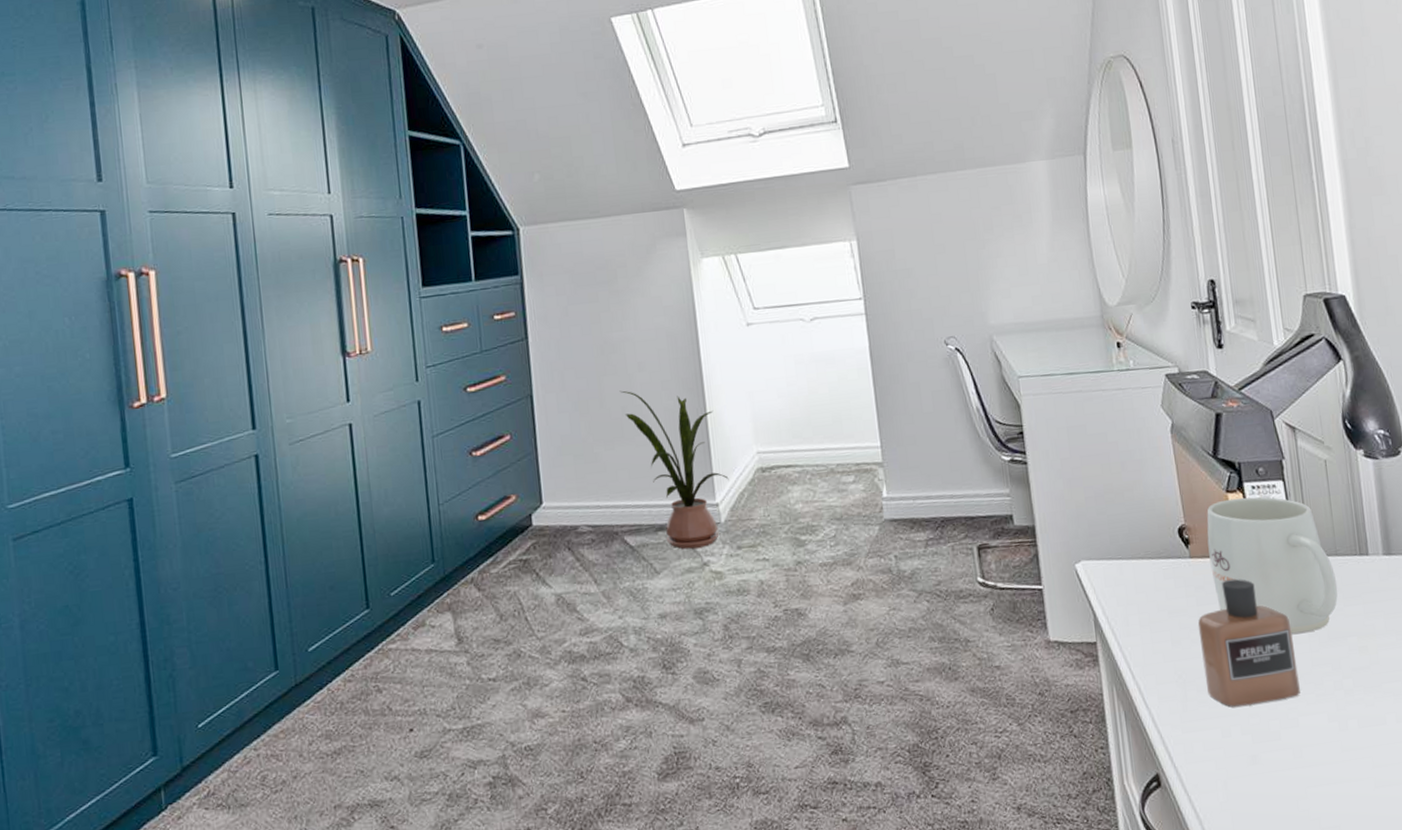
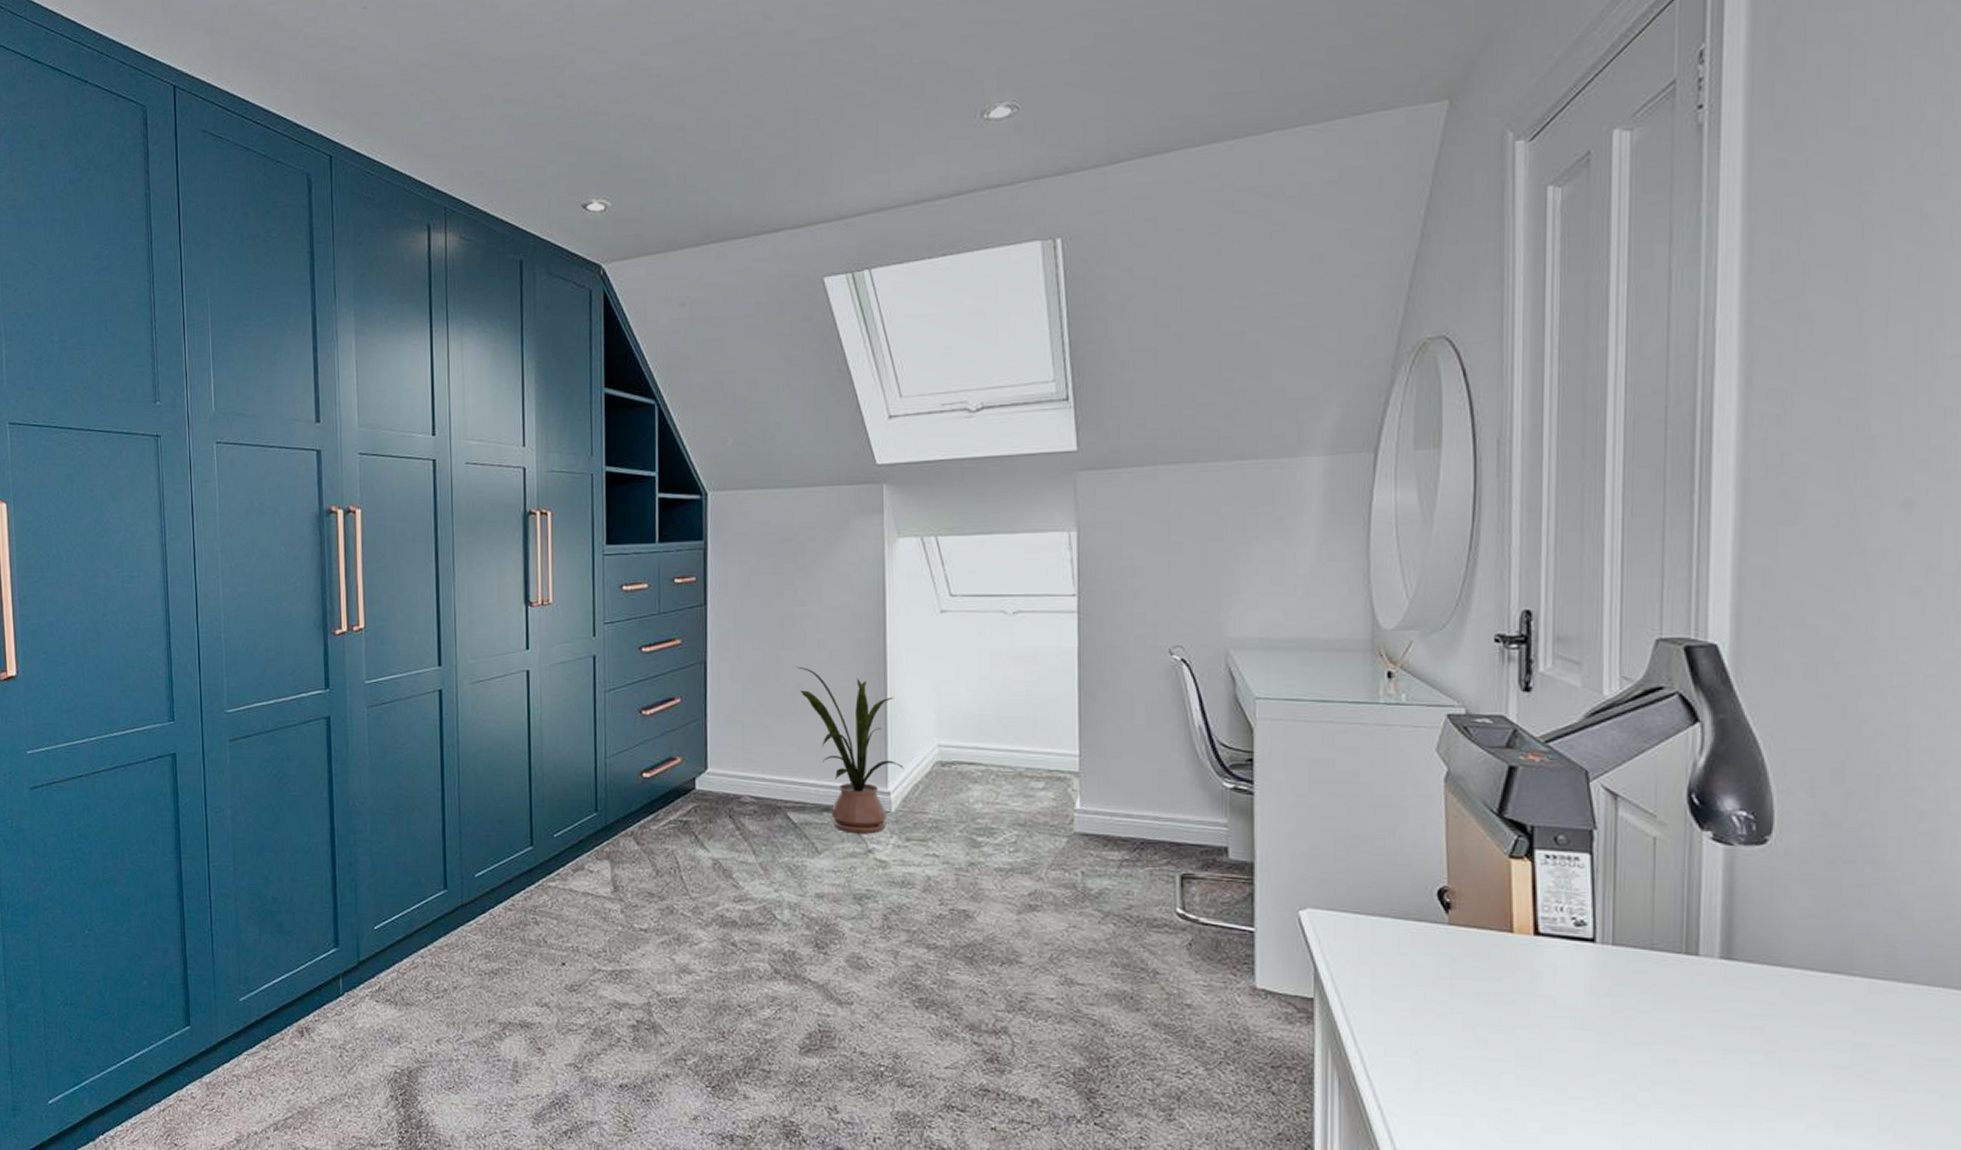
perfume: present [1198,578,1300,707] -> none [1447,955,1576,1100]
mug: present [1206,497,1338,634] -> none [1475,865,1648,1031]

